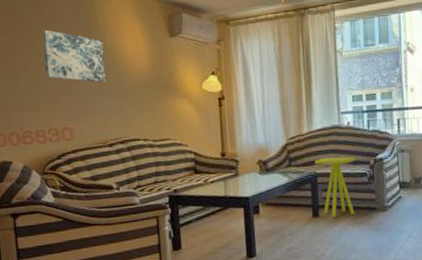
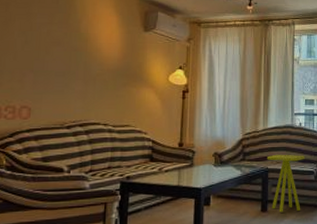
wall art: present [41,29,106,83] -> none [13,11,78,66]

